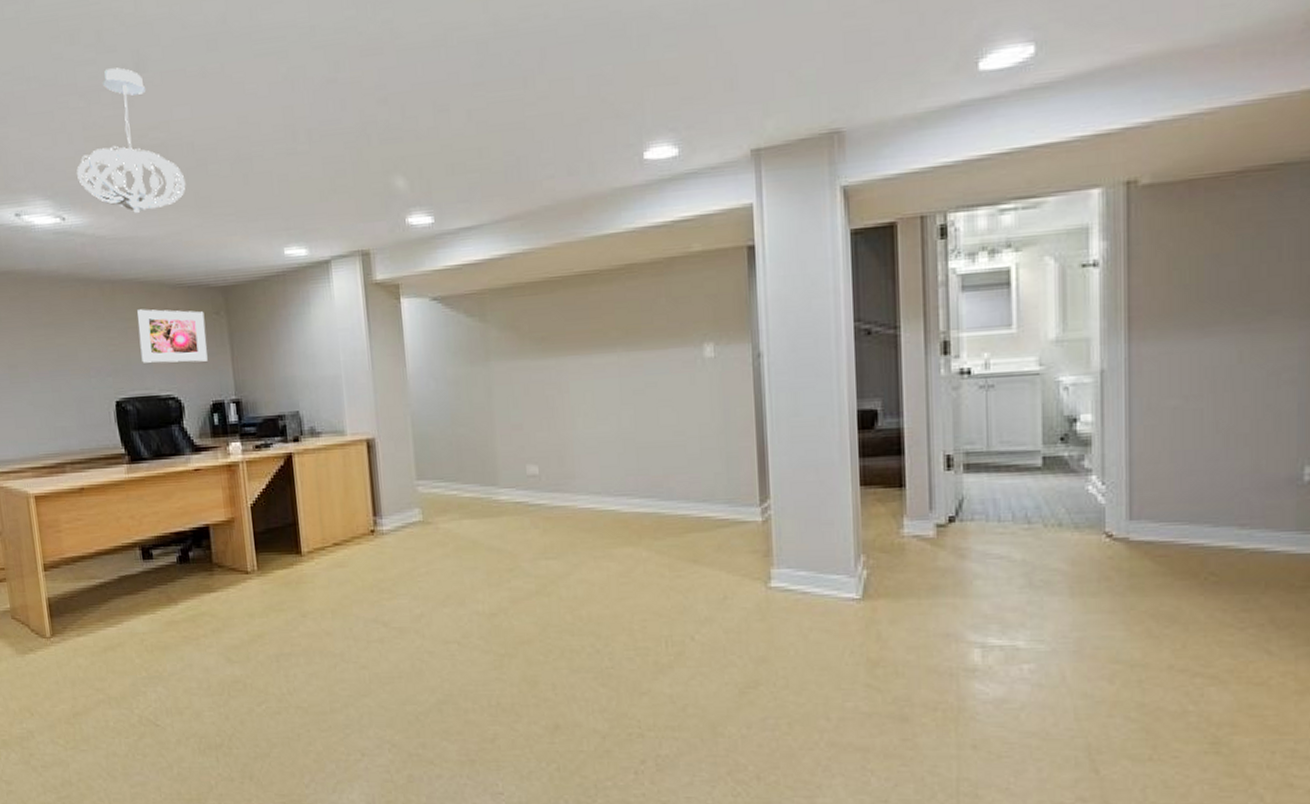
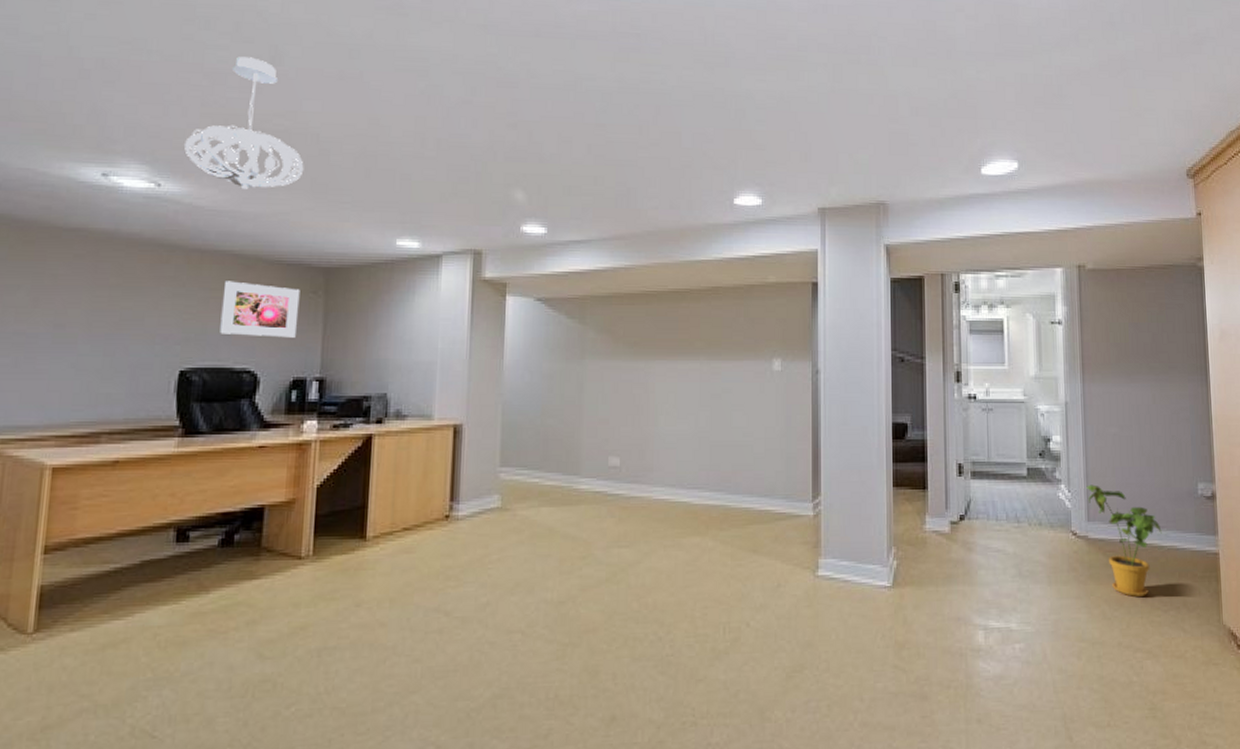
house plant: none [1129,474,1242,611] -> present [1086,484,1162,597]

